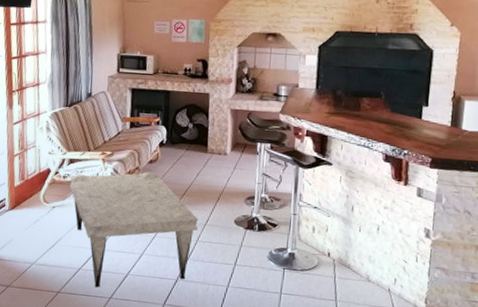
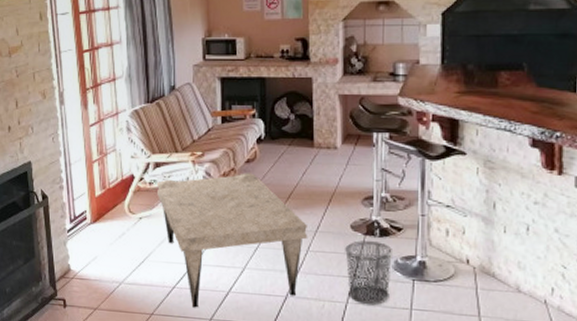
waste bin: none [229,234,268,290] -> present [345,241,392,306]

